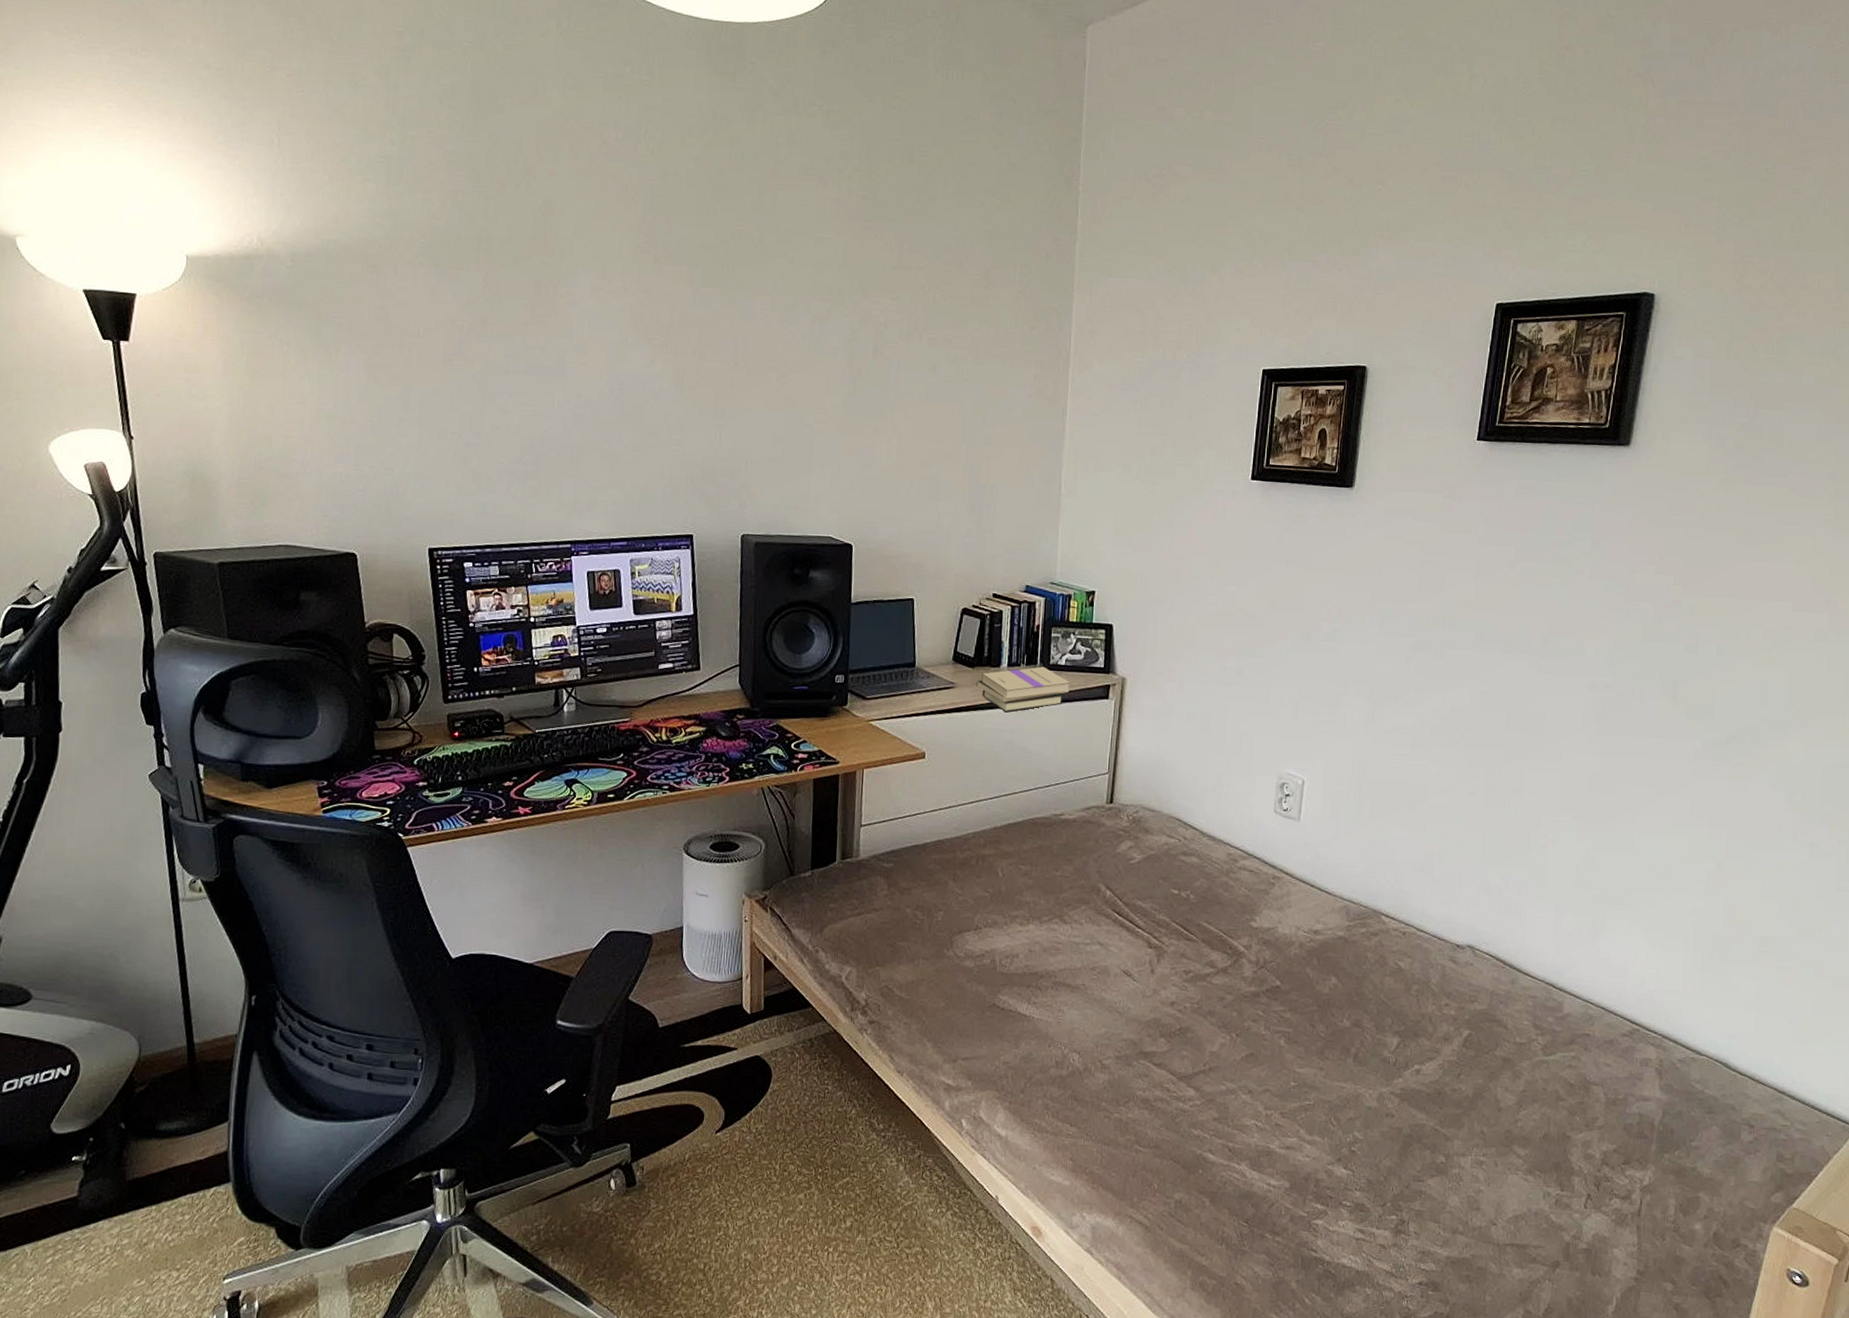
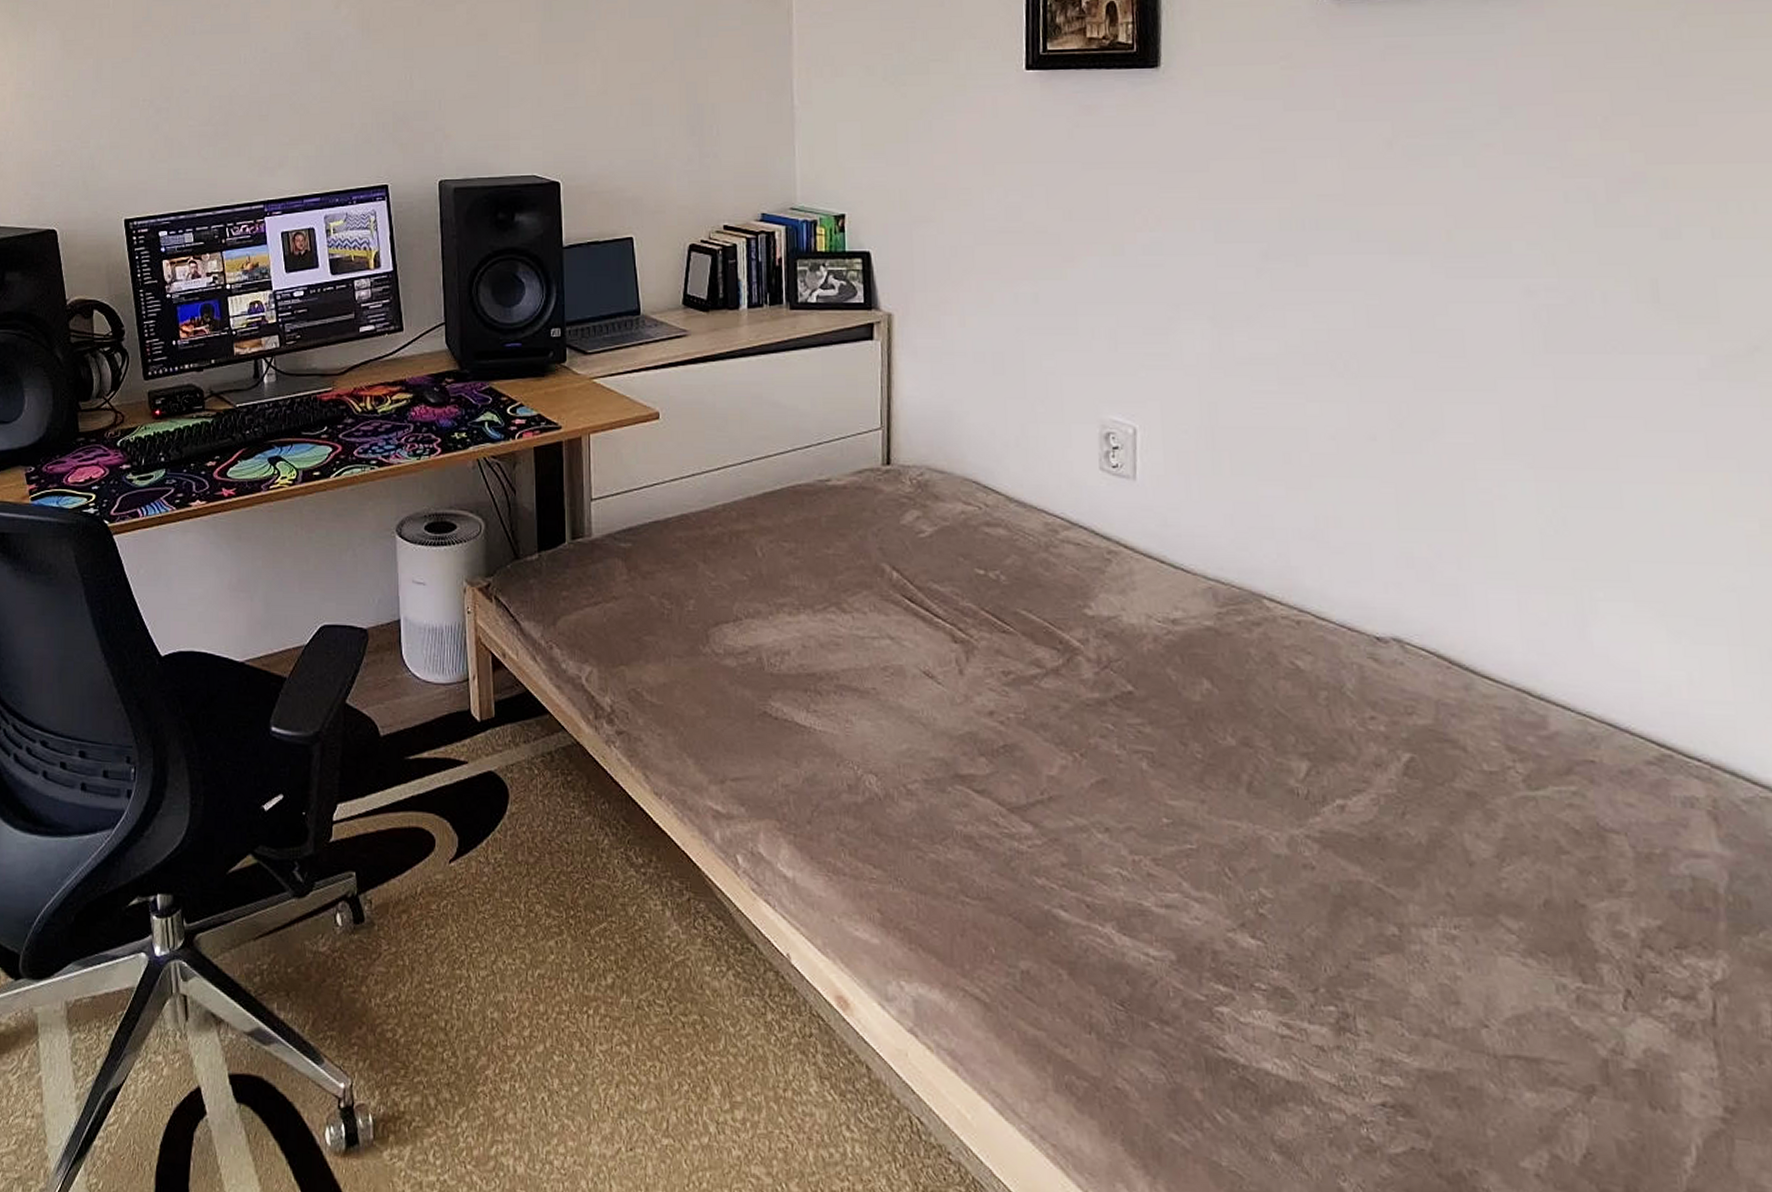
books: present [976,666,1070,713] -> none [713,306,825,362]

